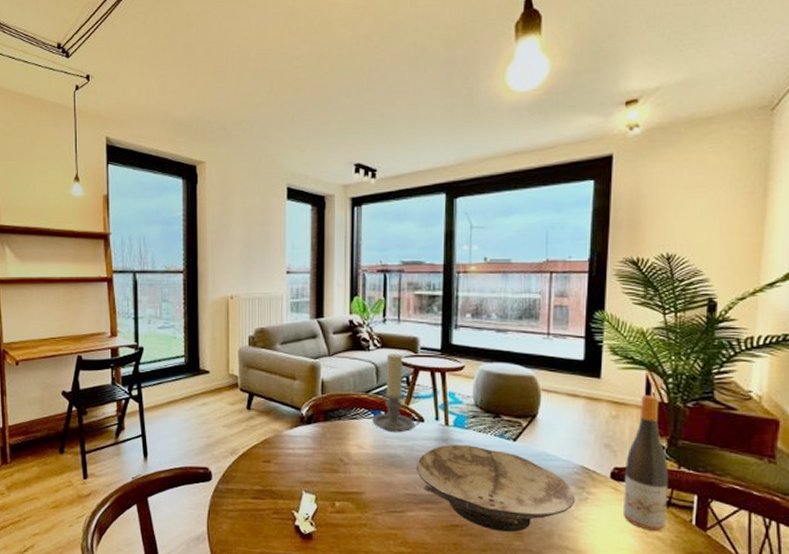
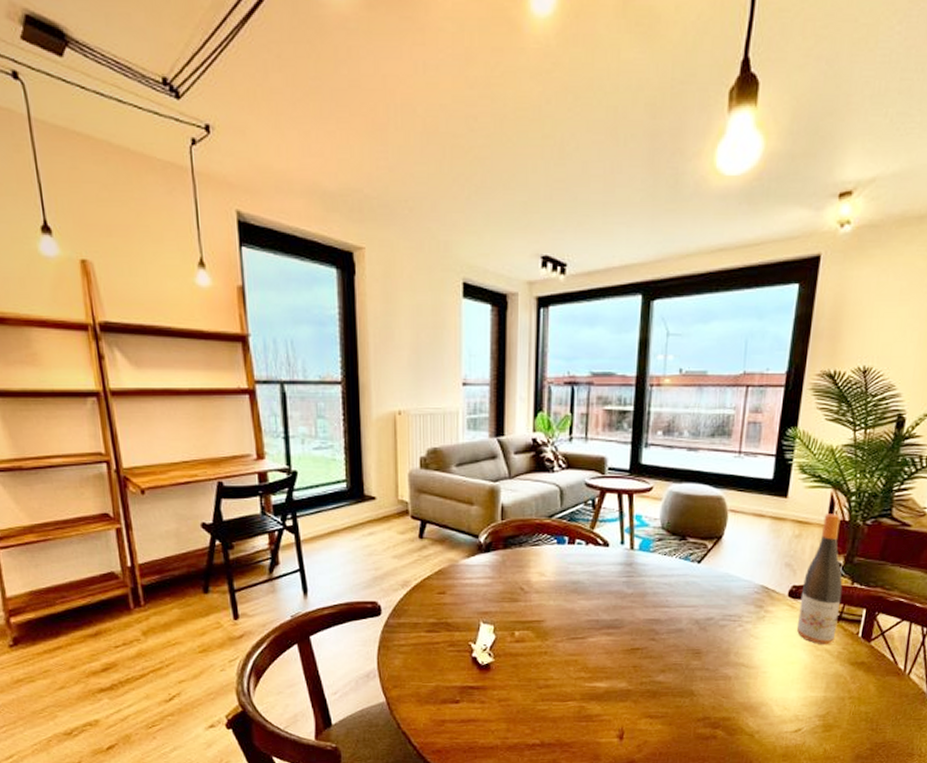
candle holder: present [372,353,421,433] -> none [555,475,606,559]
bowl: present [417,445,576,533] -> none [600,569,754,653]

